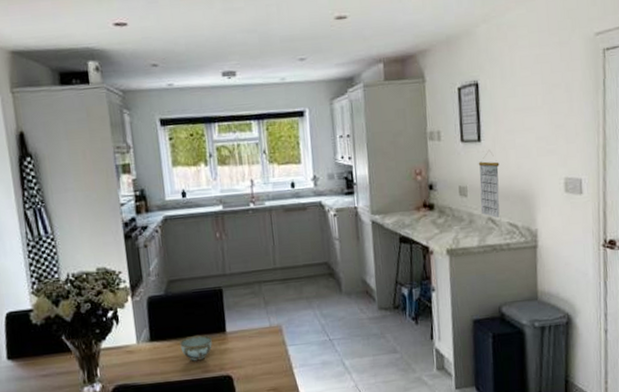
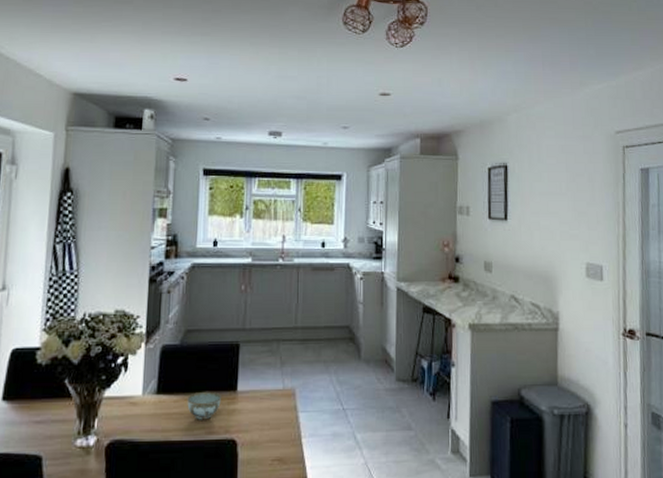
calendar: present [478,149,500,219] -> none [504,228,524,297]

